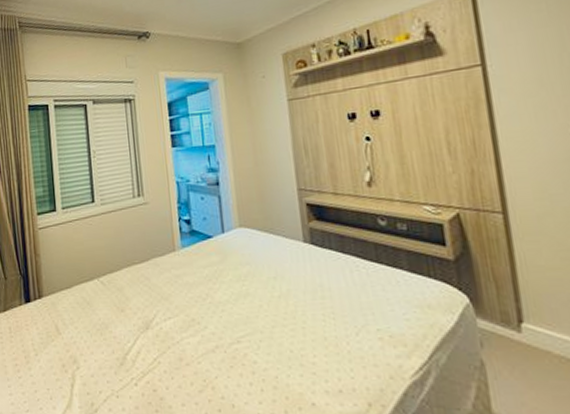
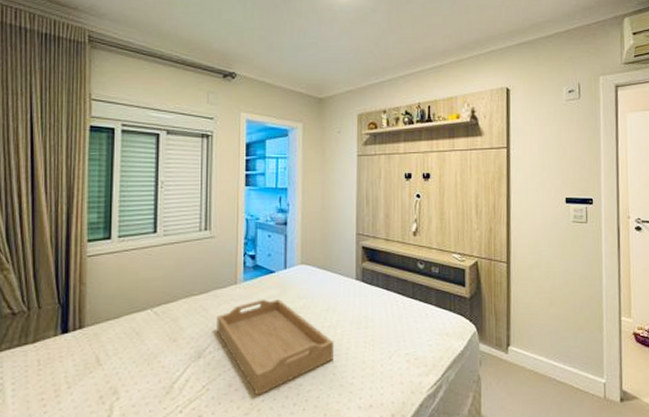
serving tray: none [159,266,289,372] -> present [216,299,335,396]

